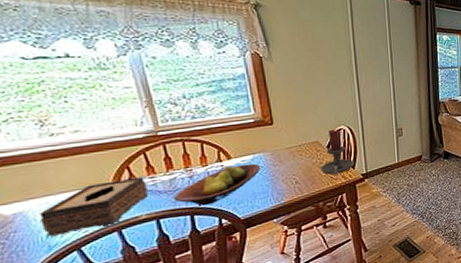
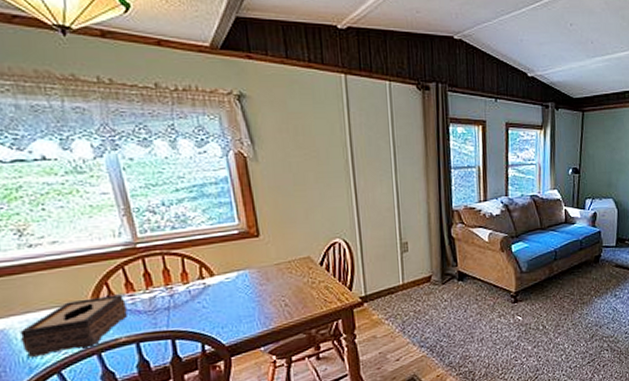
fruit bowl: present [174,163,261,206] -> none [154,282,247,329]
candle holder: present [320,129,354,175] -> none [313,242,351,298]

